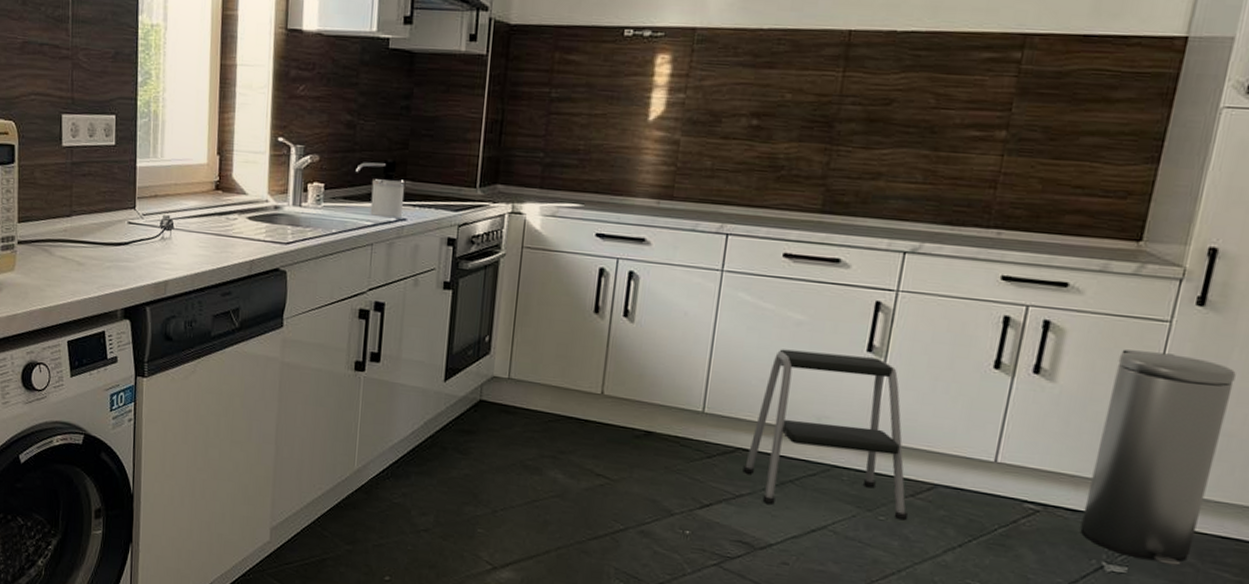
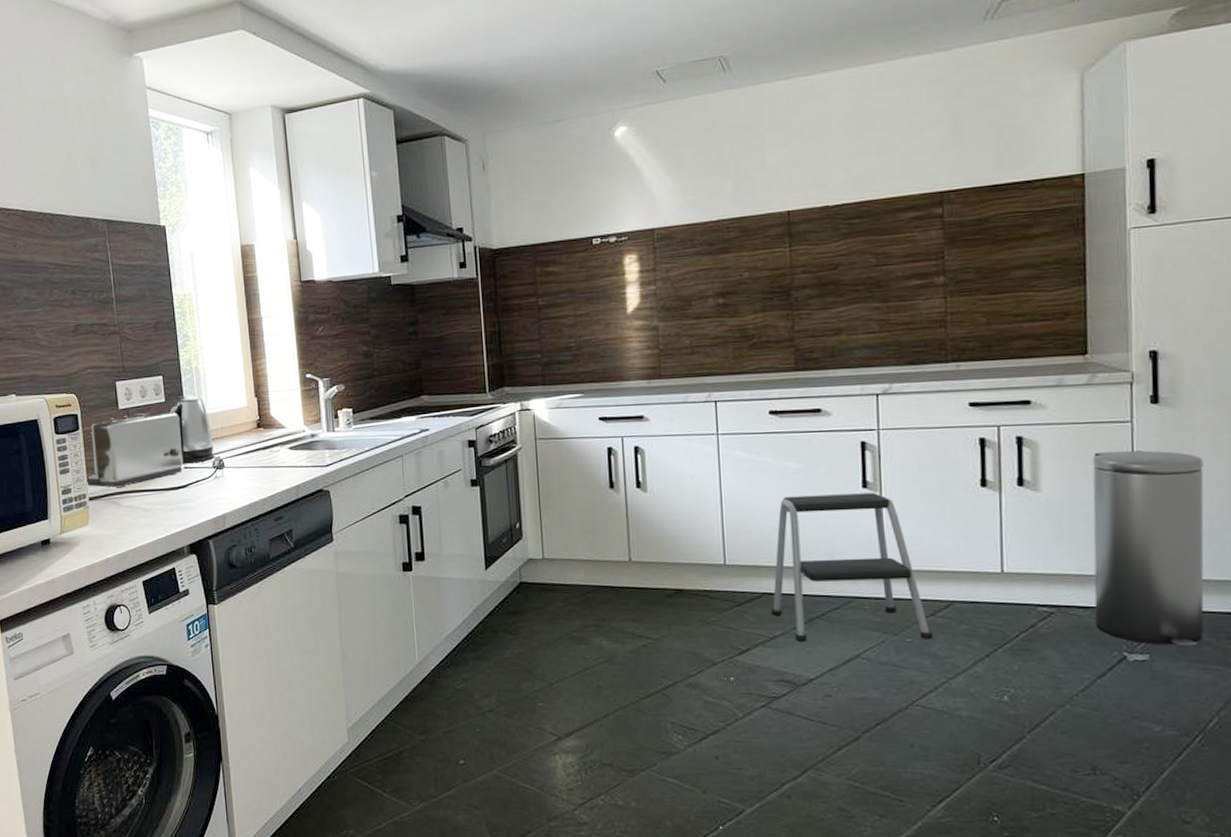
toaster: none [18,154,129,235] -> present [87,413,183,488]
kettle: none [115,141,164,221] -> present [166,395,214,465]
soap dispenser: present [354,159,406,218] -> none [377,379,425,431]

